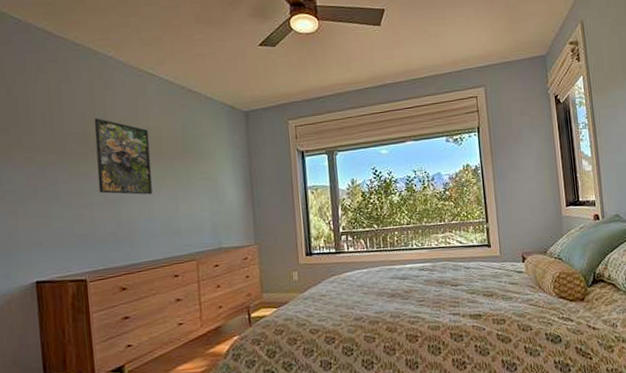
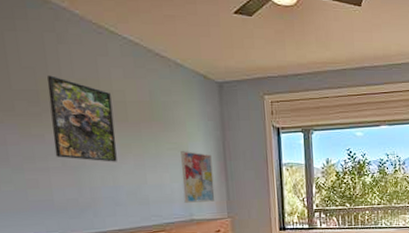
wall art: none [210,179,243,231] -> present [181,150,215,203]

